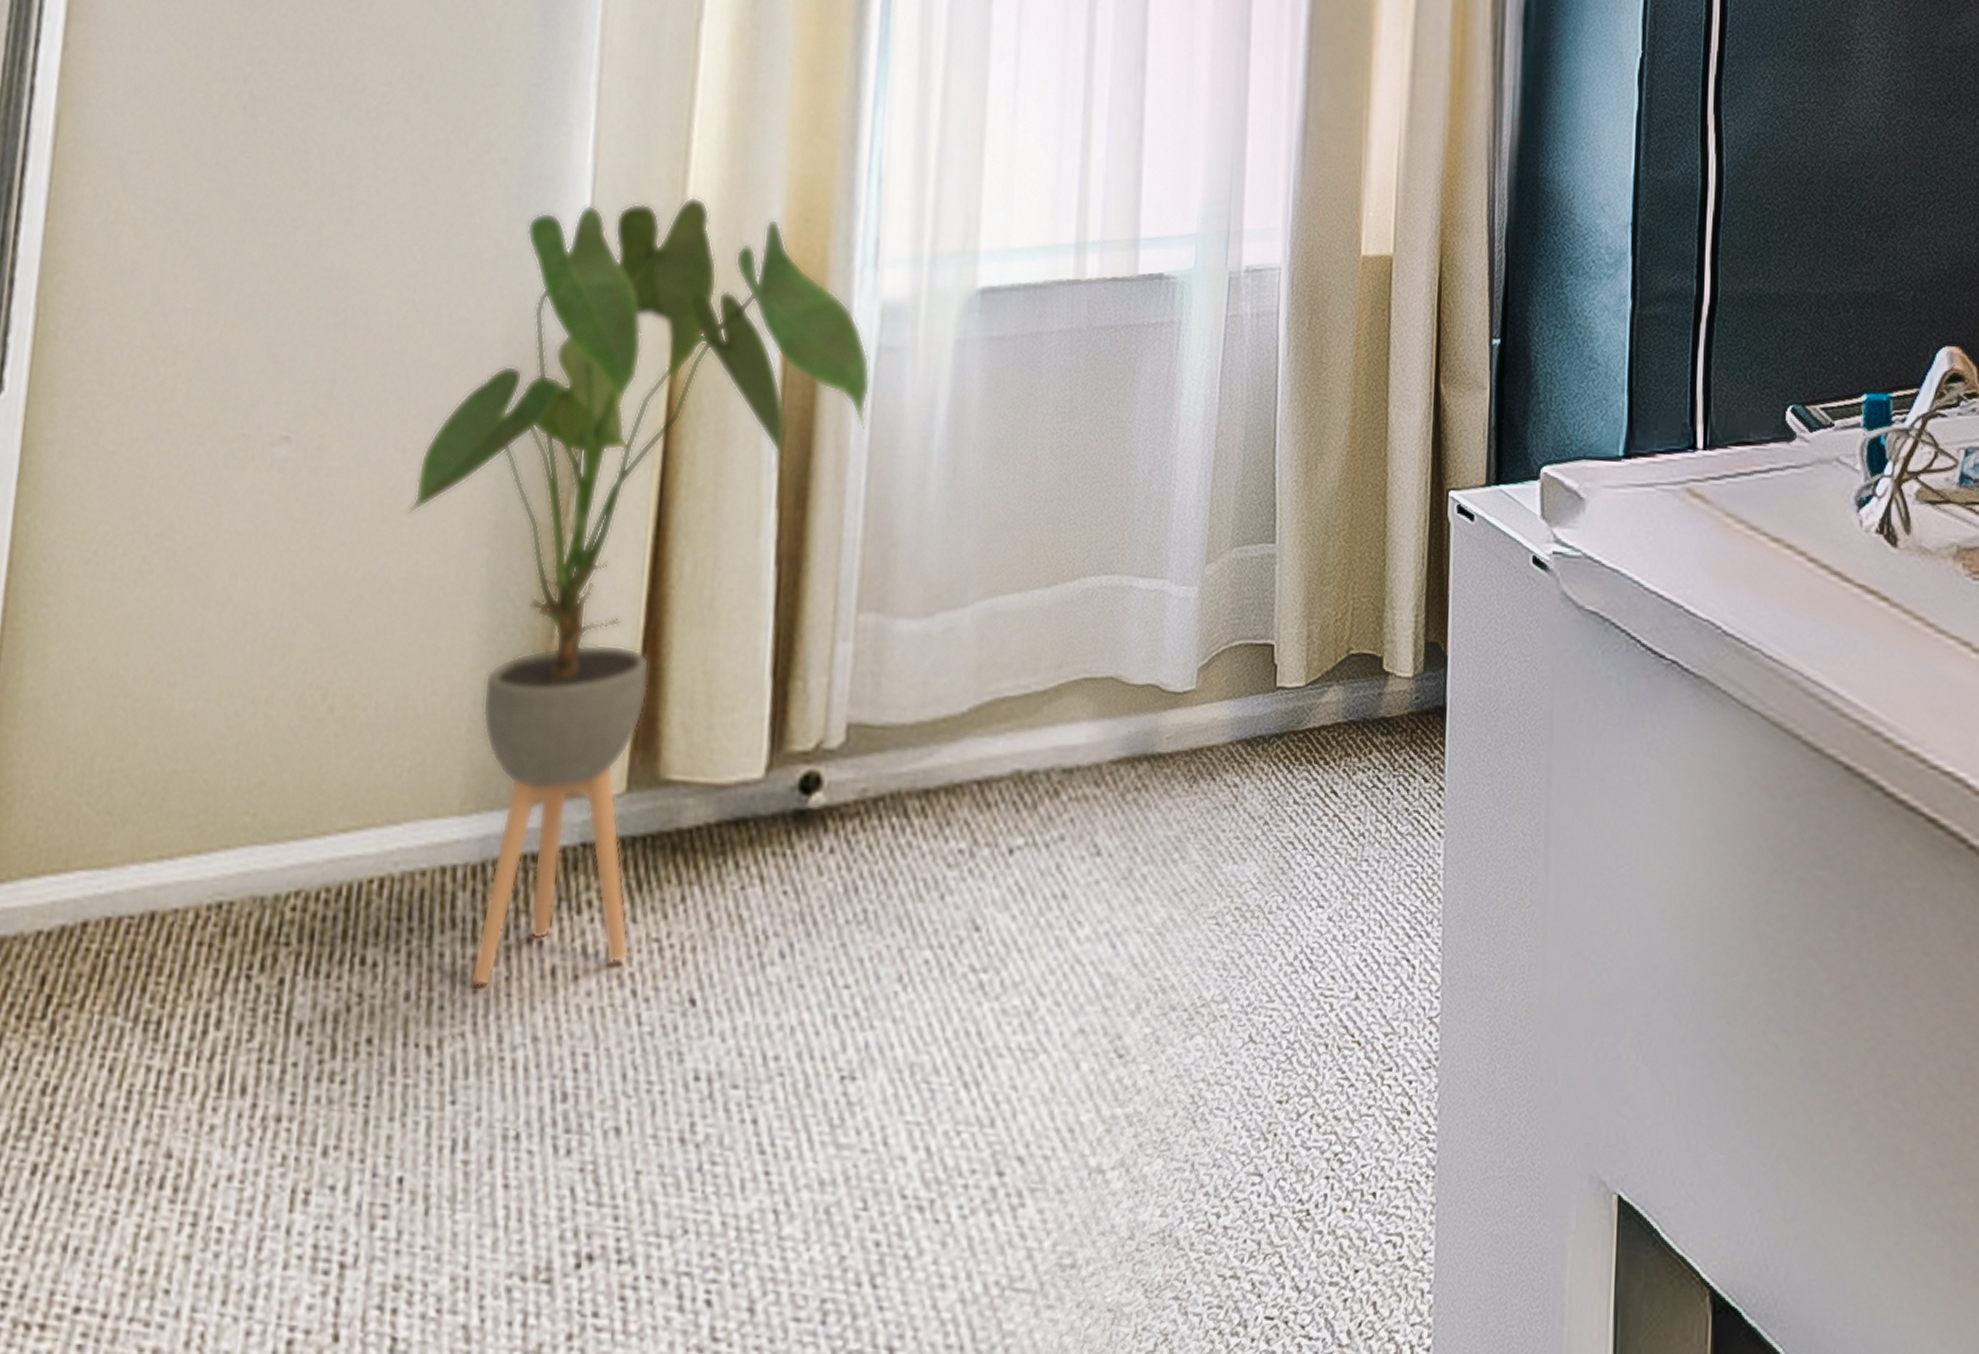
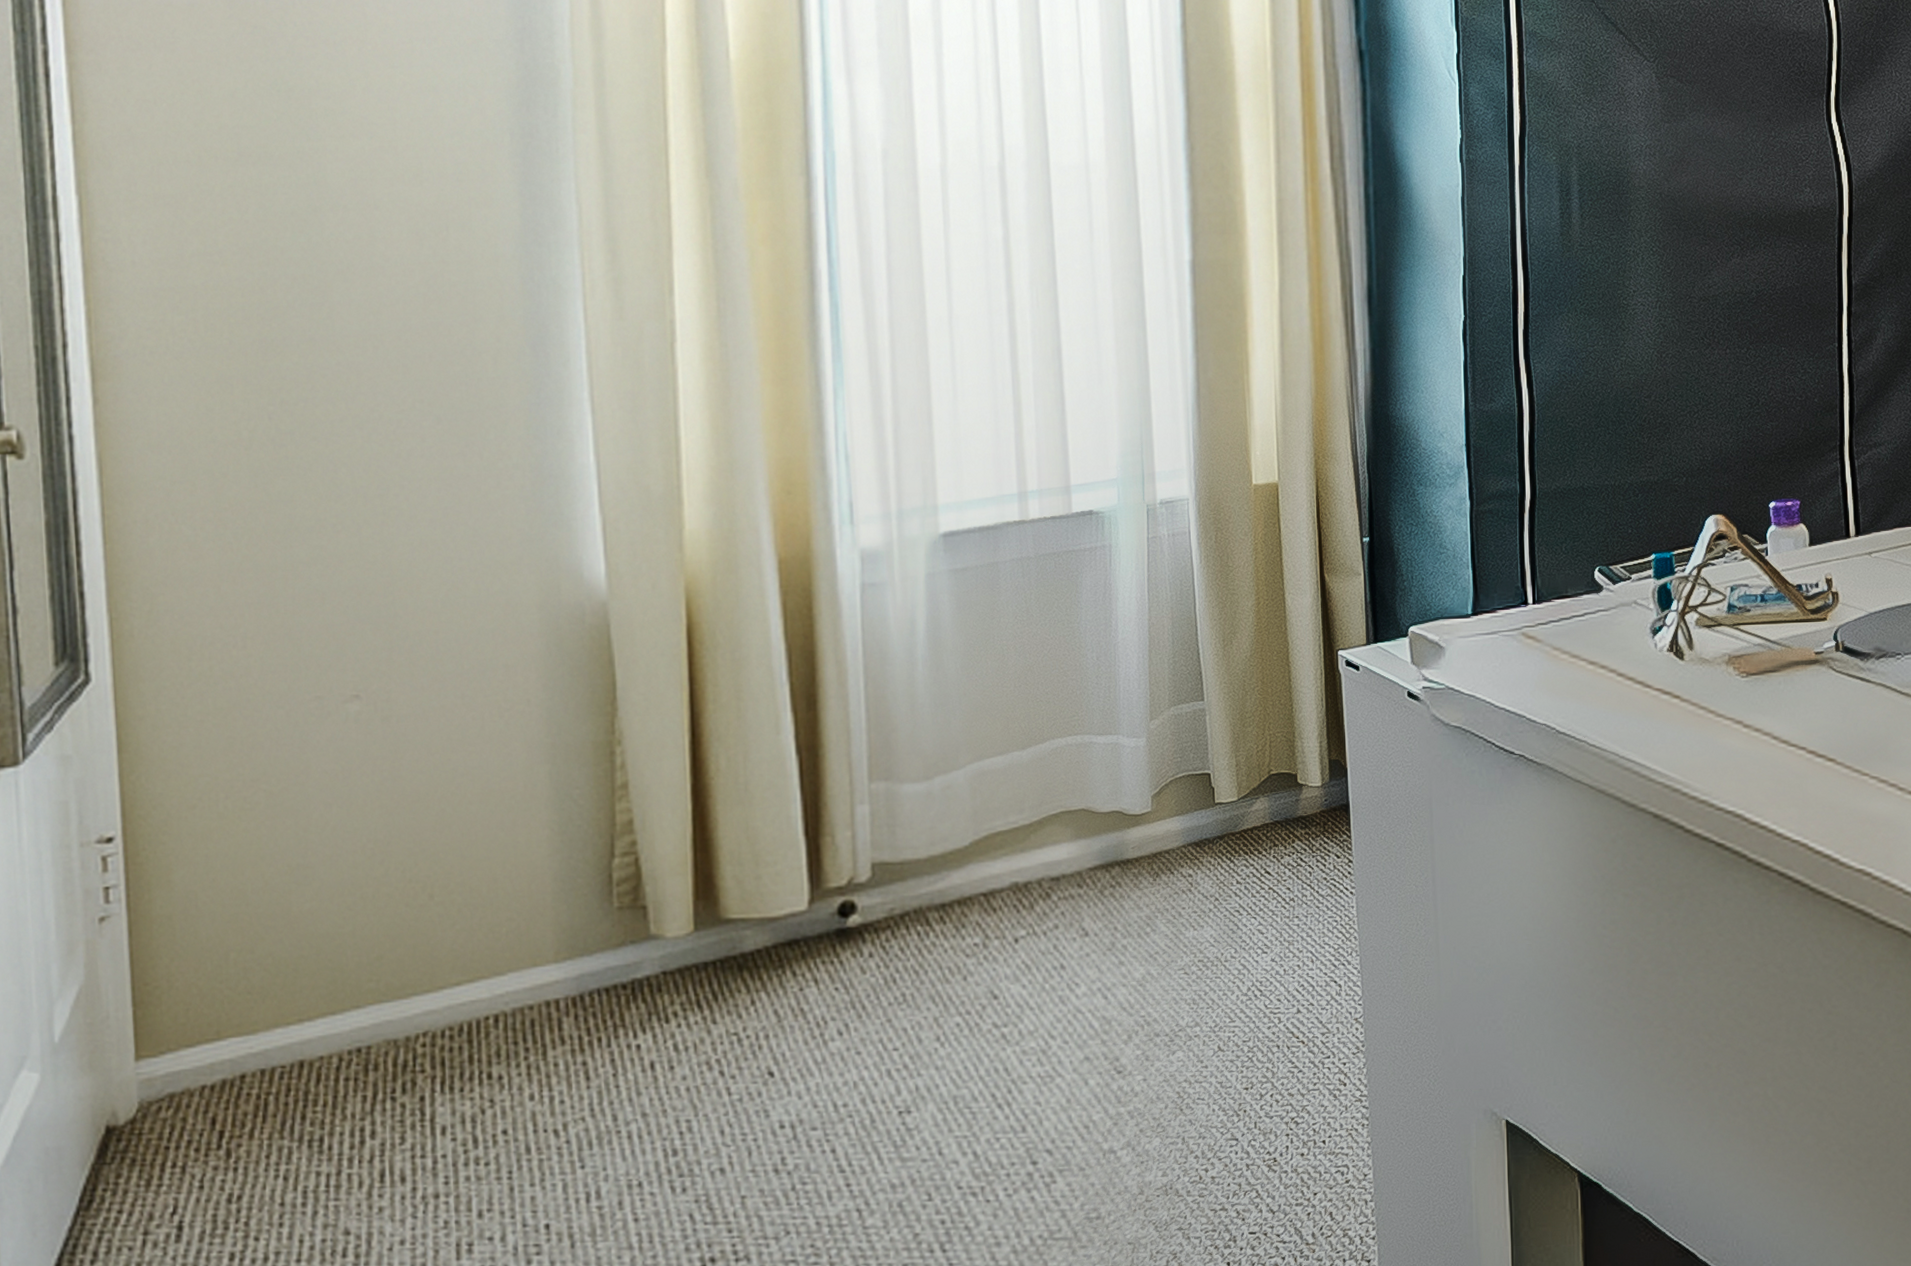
house plant: present [406,196,871,987] -> none [472,481,859,1083]

